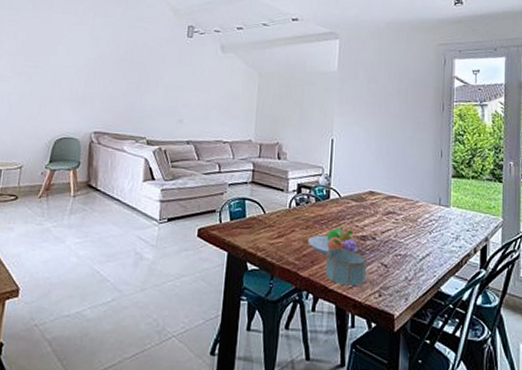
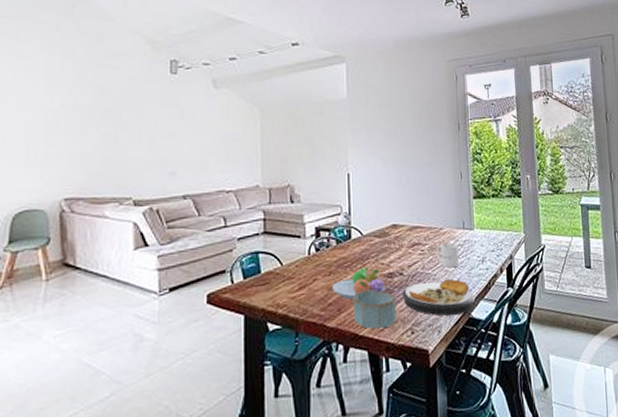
plate: none [373,249,446,286] -> present [402,278,476,316]
mug: none [409,216,433,241] -> present [435,243,460,268]

